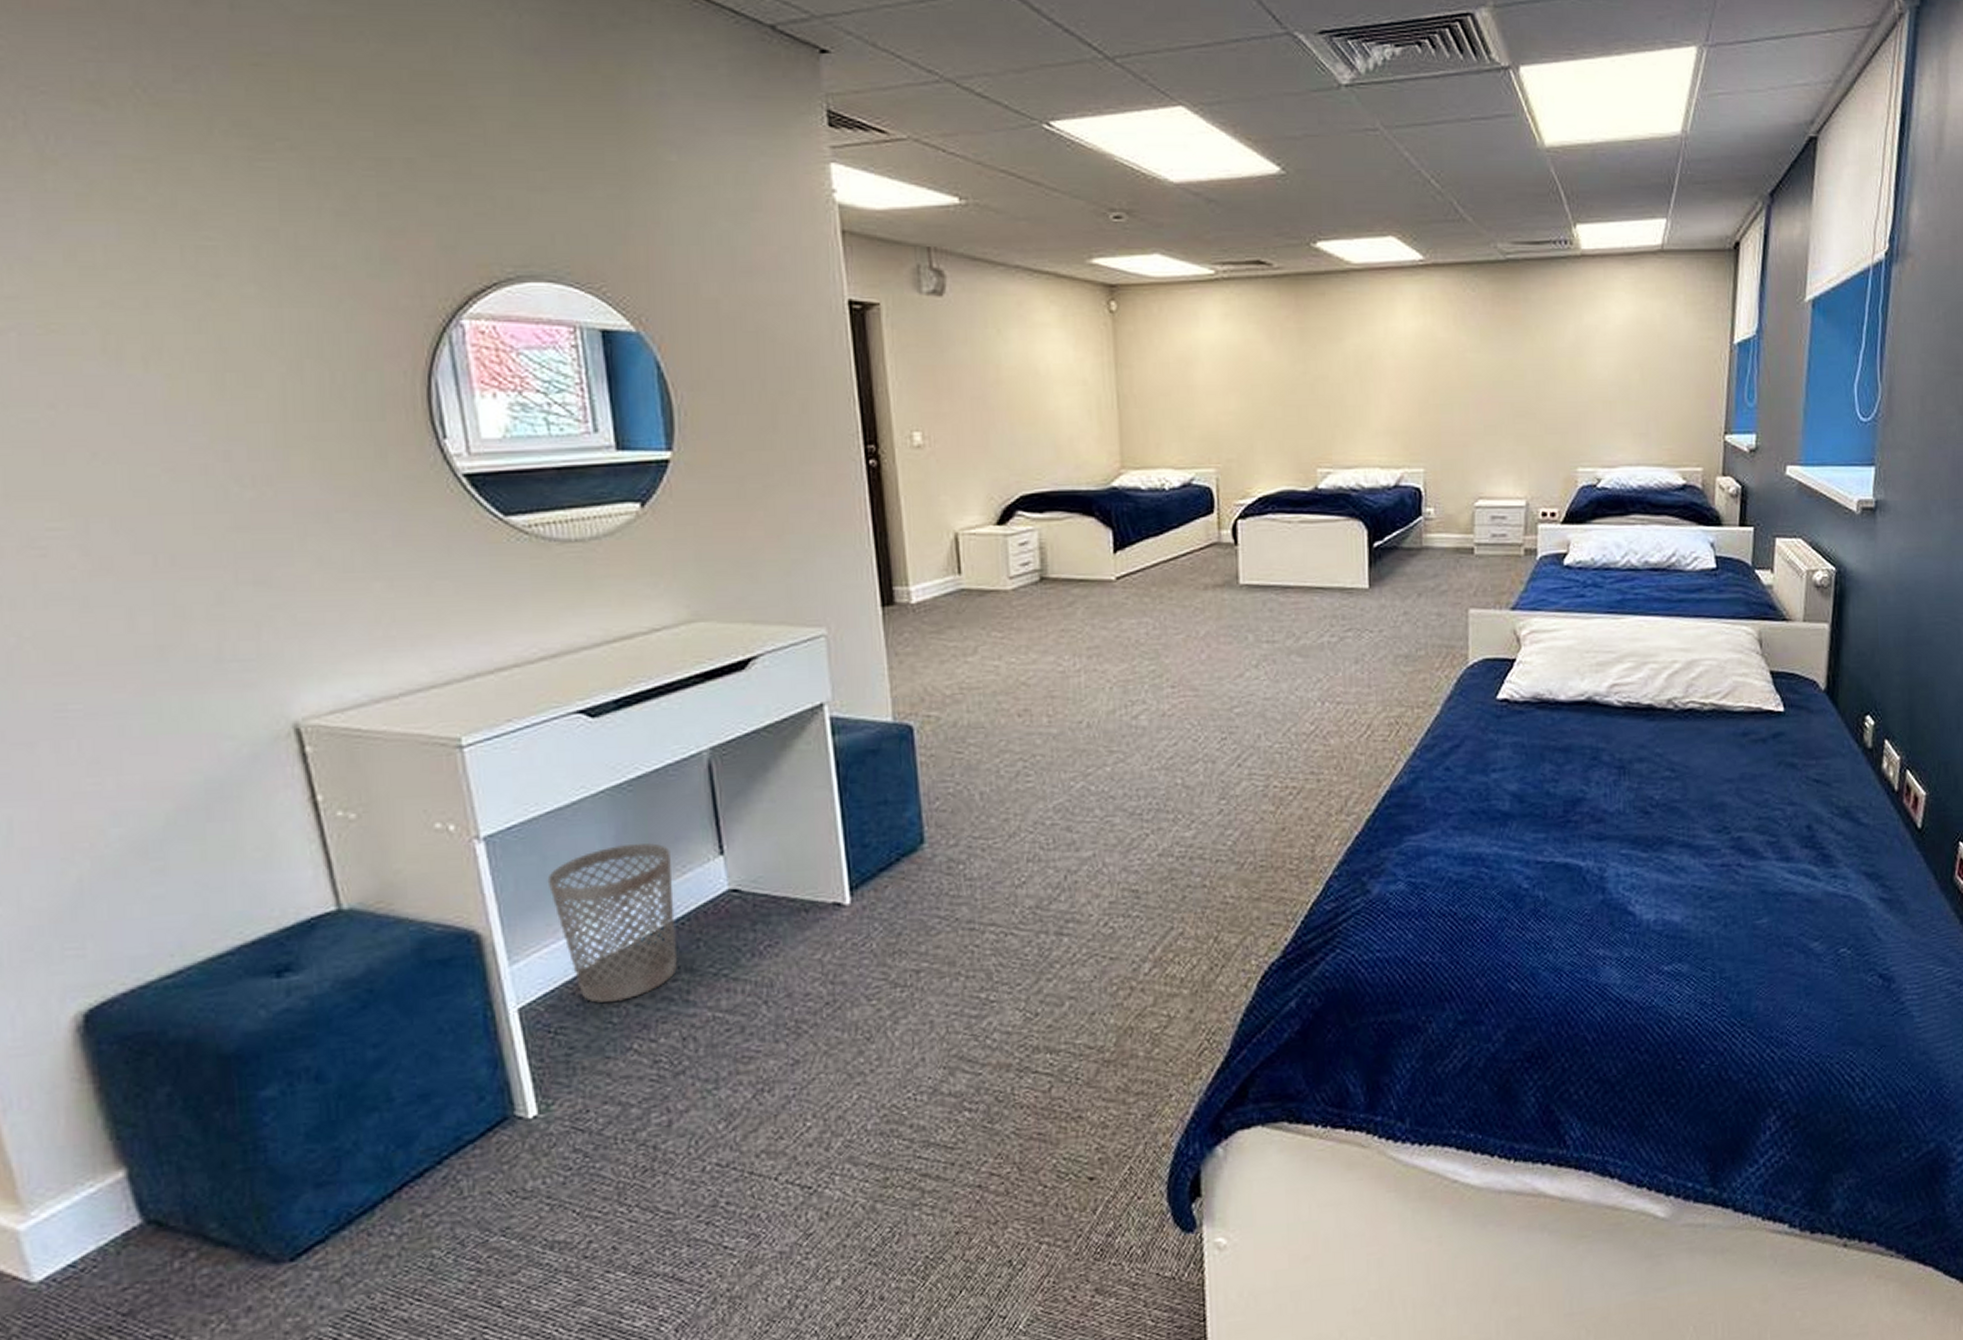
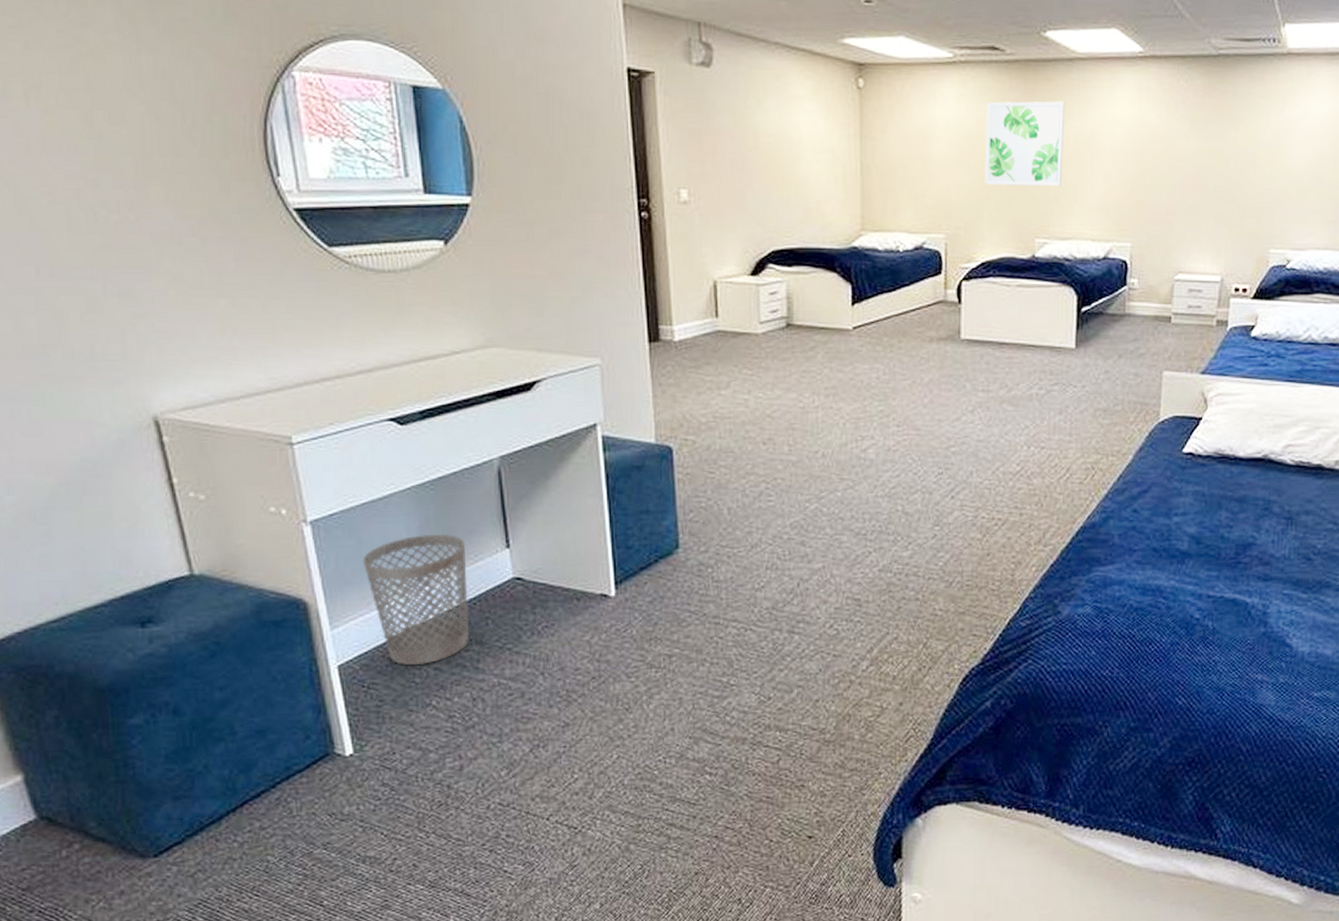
wall art: none [1255,317,1343,412] -> present [985,101,1065,186]

